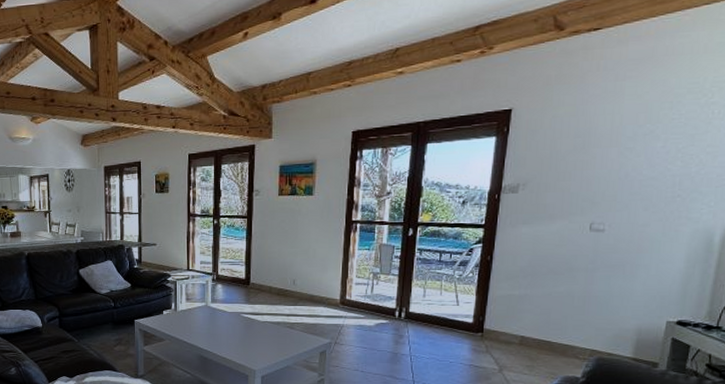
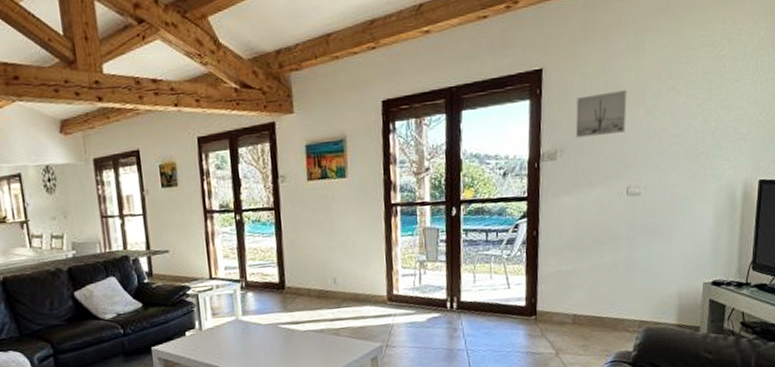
wall art: none [540,132,600,174] -> present [575,90,627,138]

